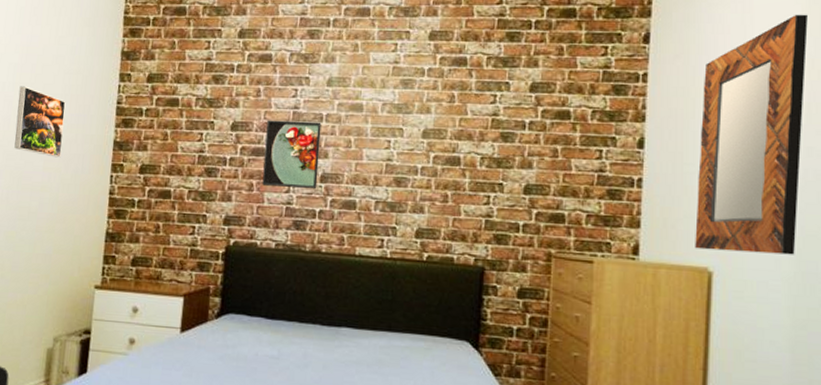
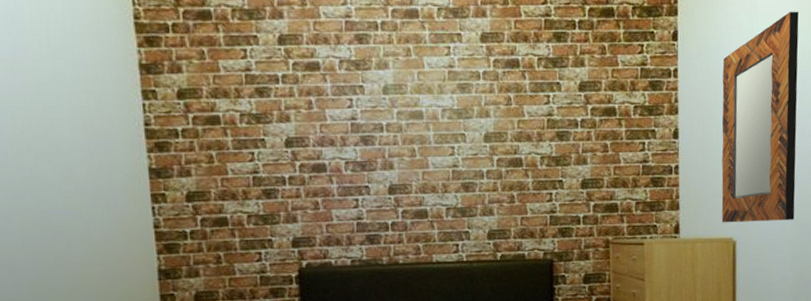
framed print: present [14,86,66,158] -> none [11,111,85,193]
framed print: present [262,120,322,189] -> none [324,132,386,203]

